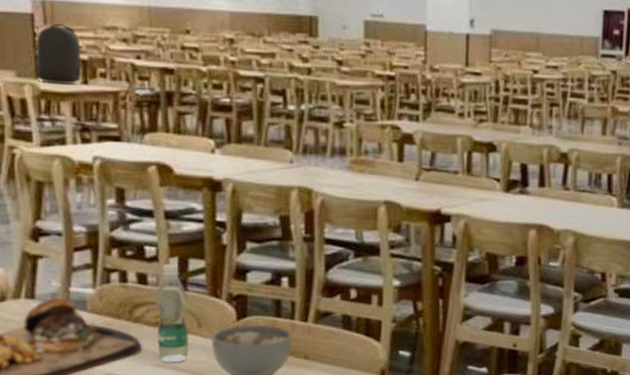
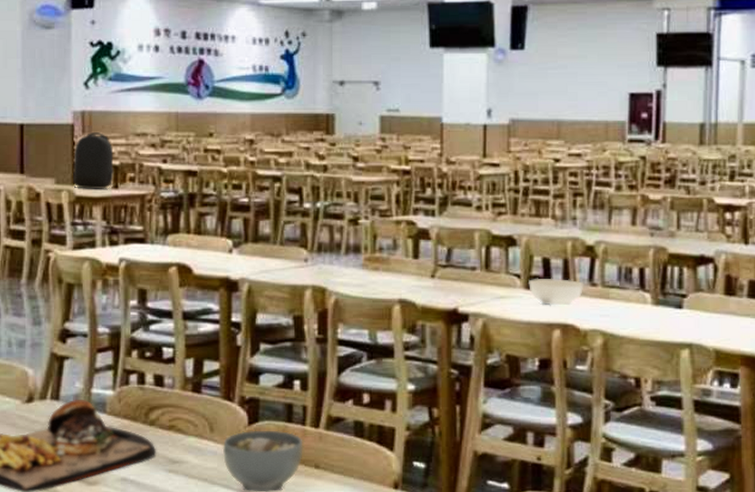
bottle: present [156,263,189,363] -> none [170,365,201,469]
bowl: none [507,182,558,208] -> present [528,278,584,306]

